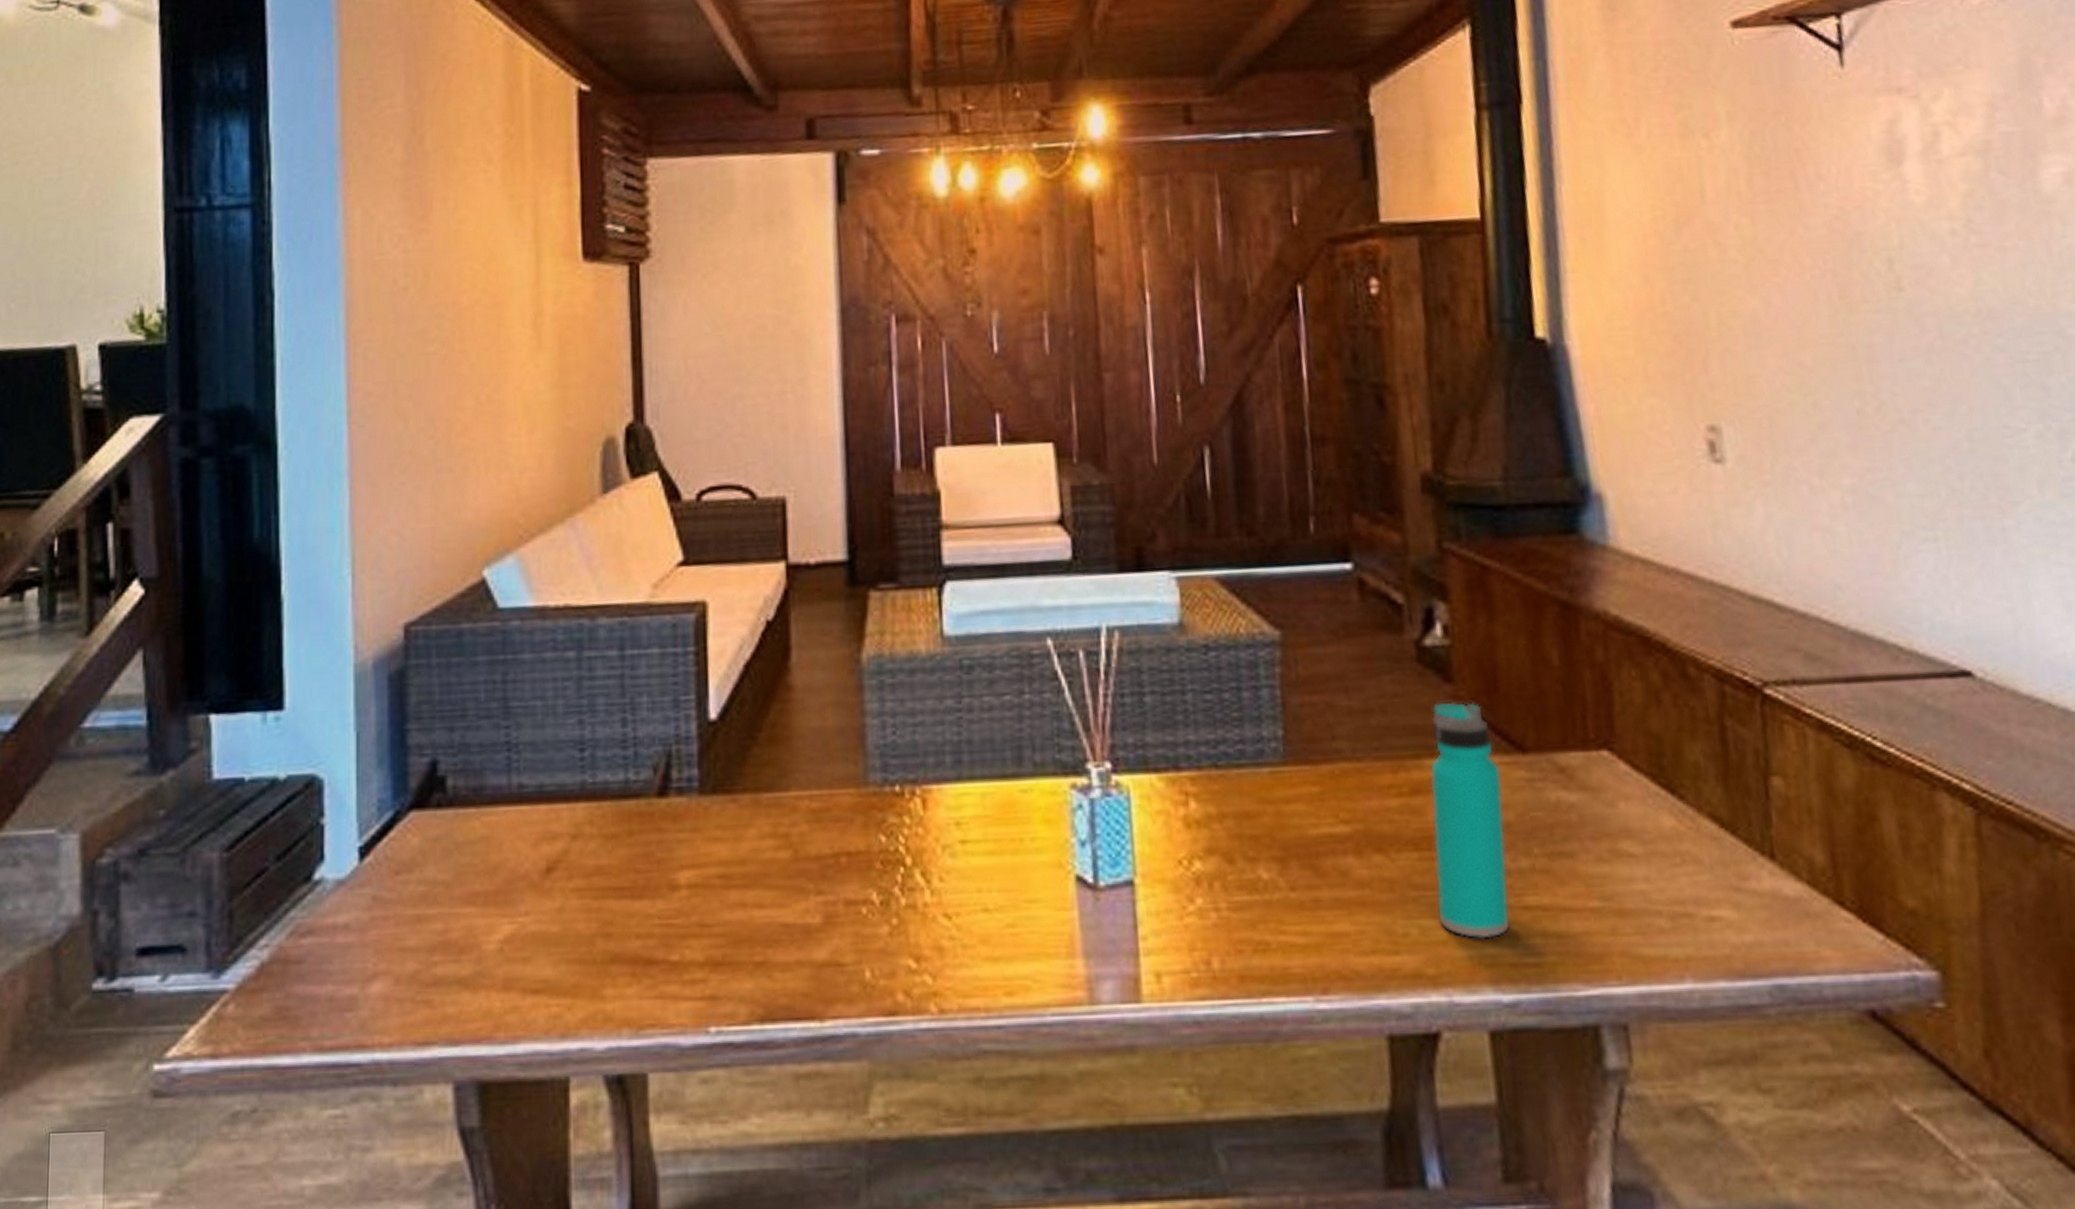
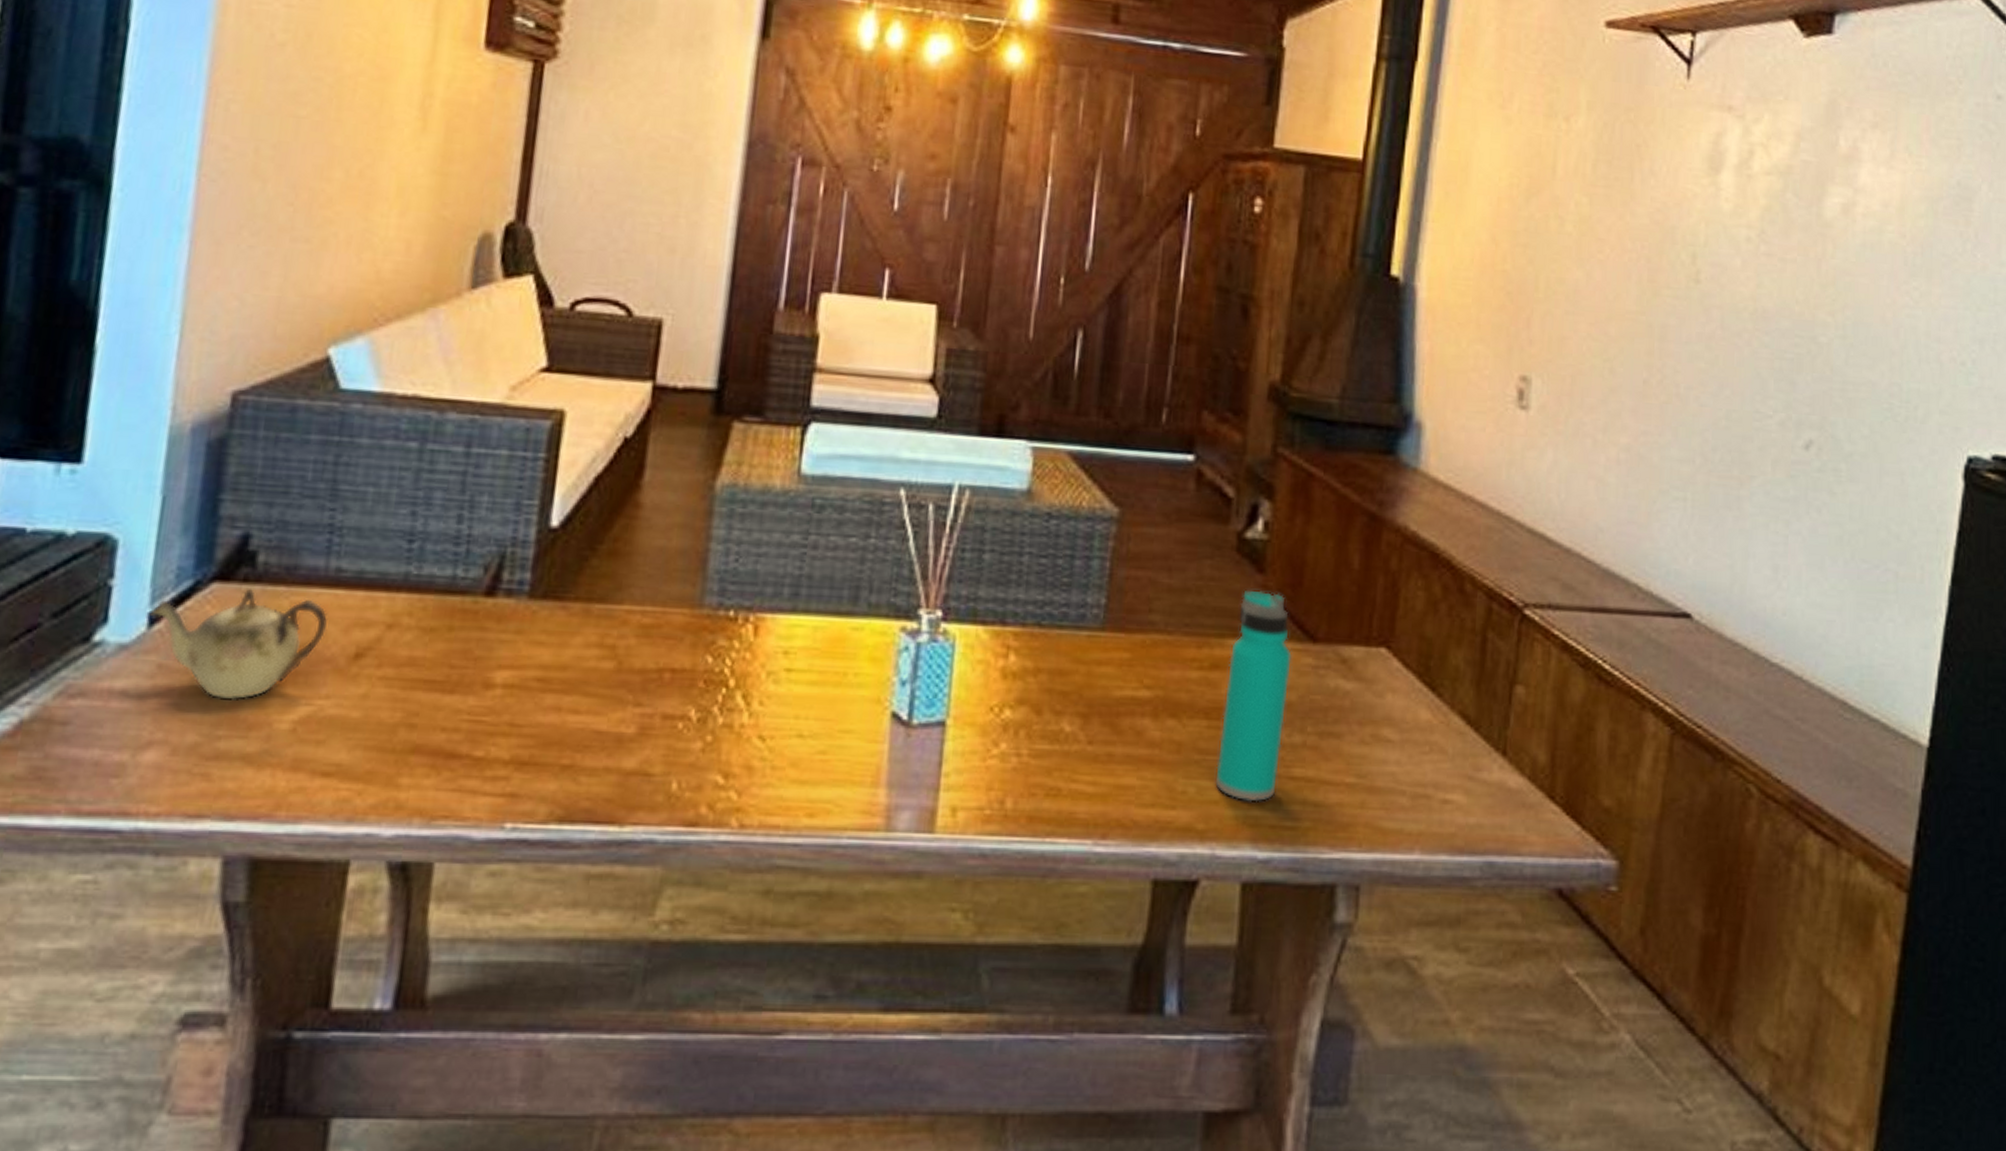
teapot: none [358,812,518,925] -> present [148,587,328,700]

